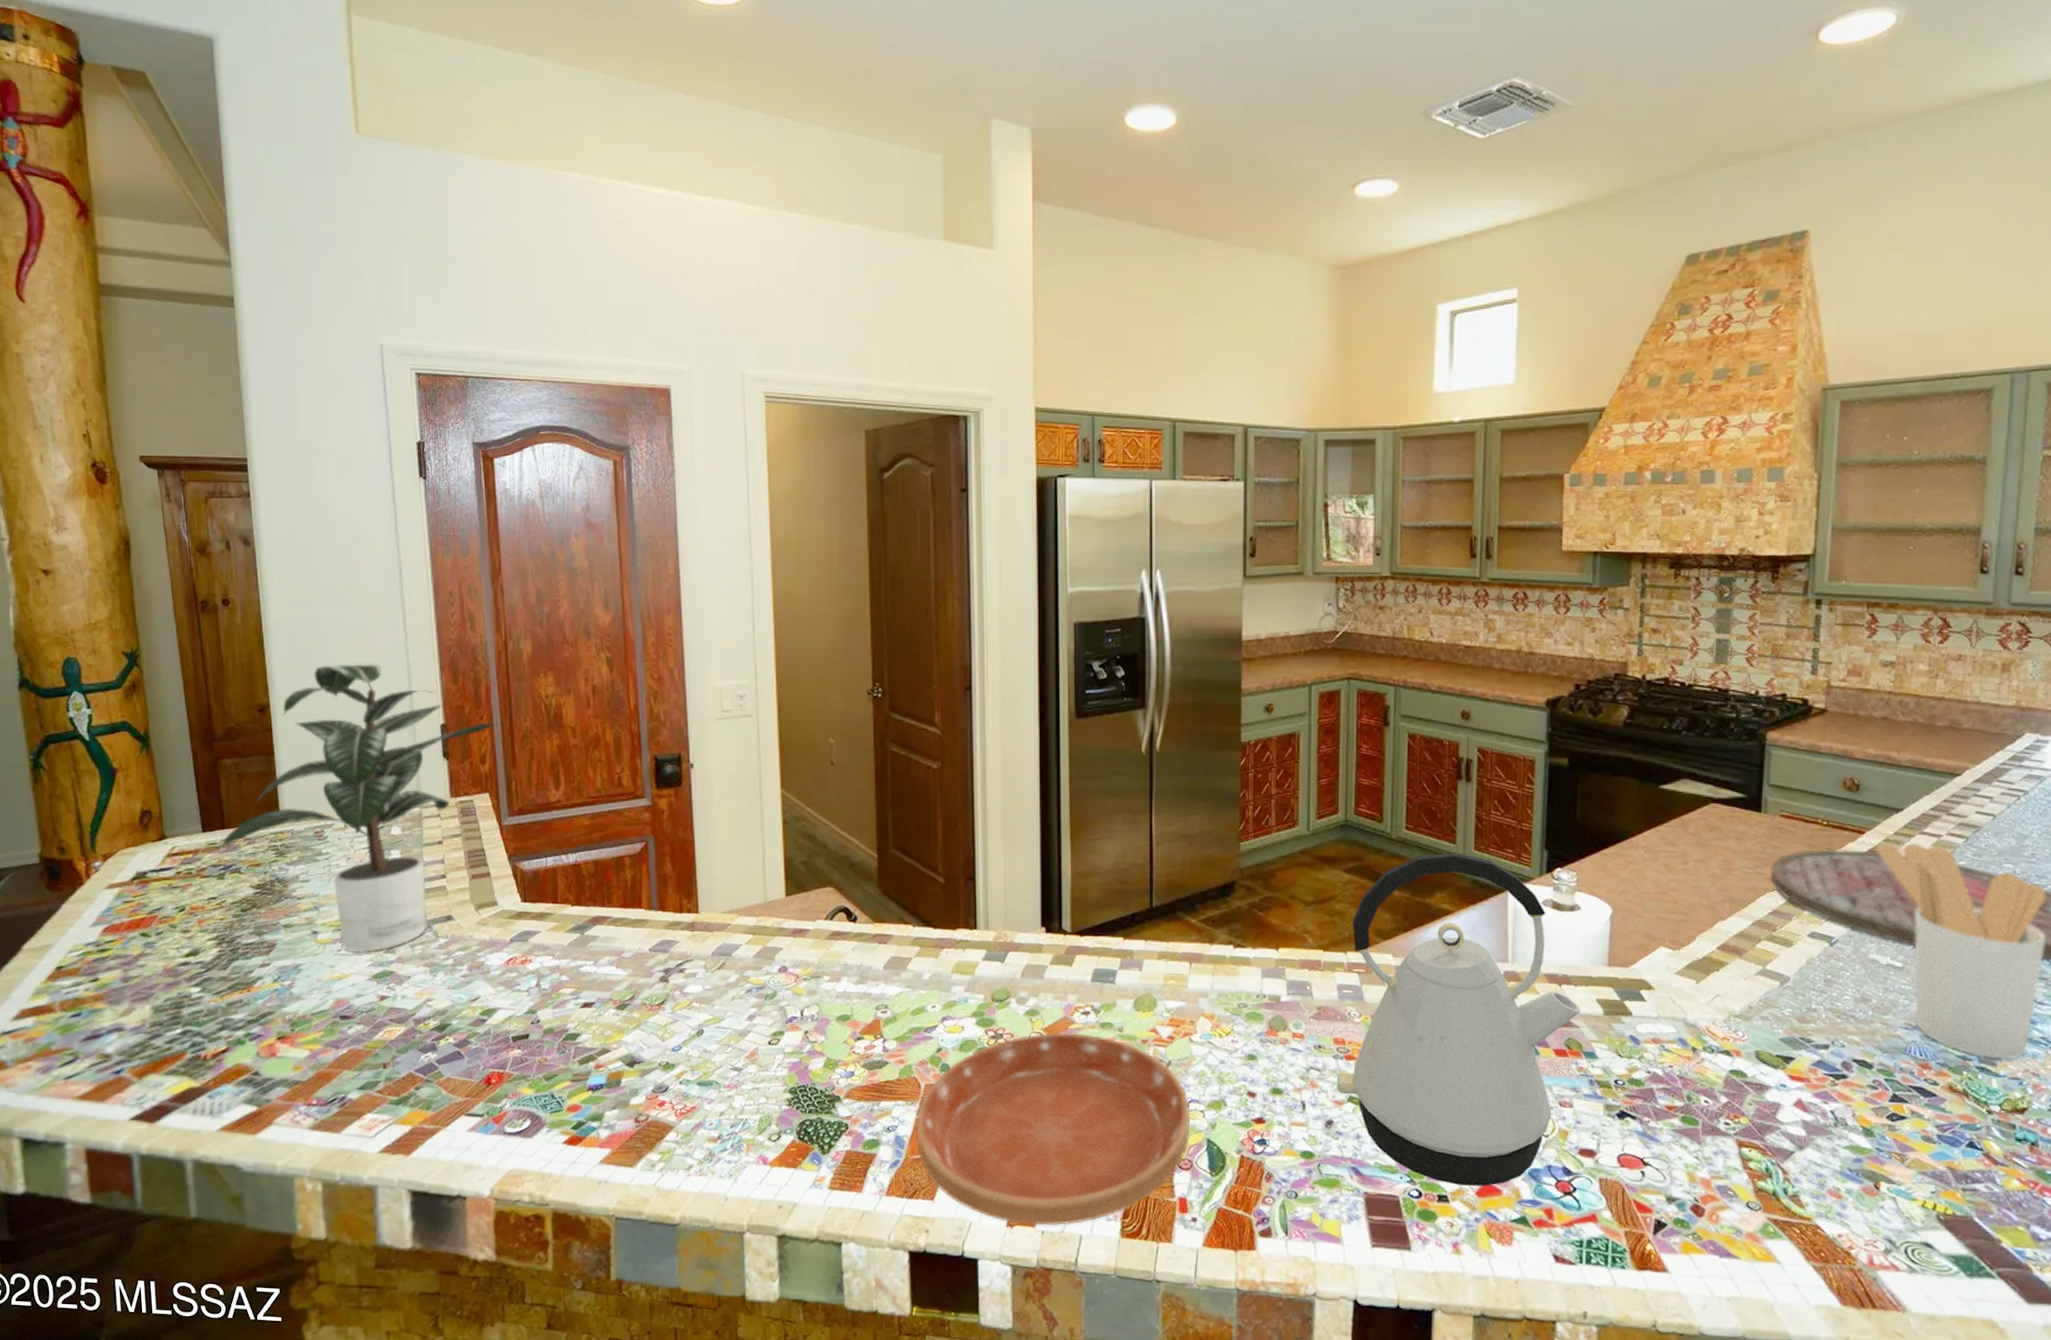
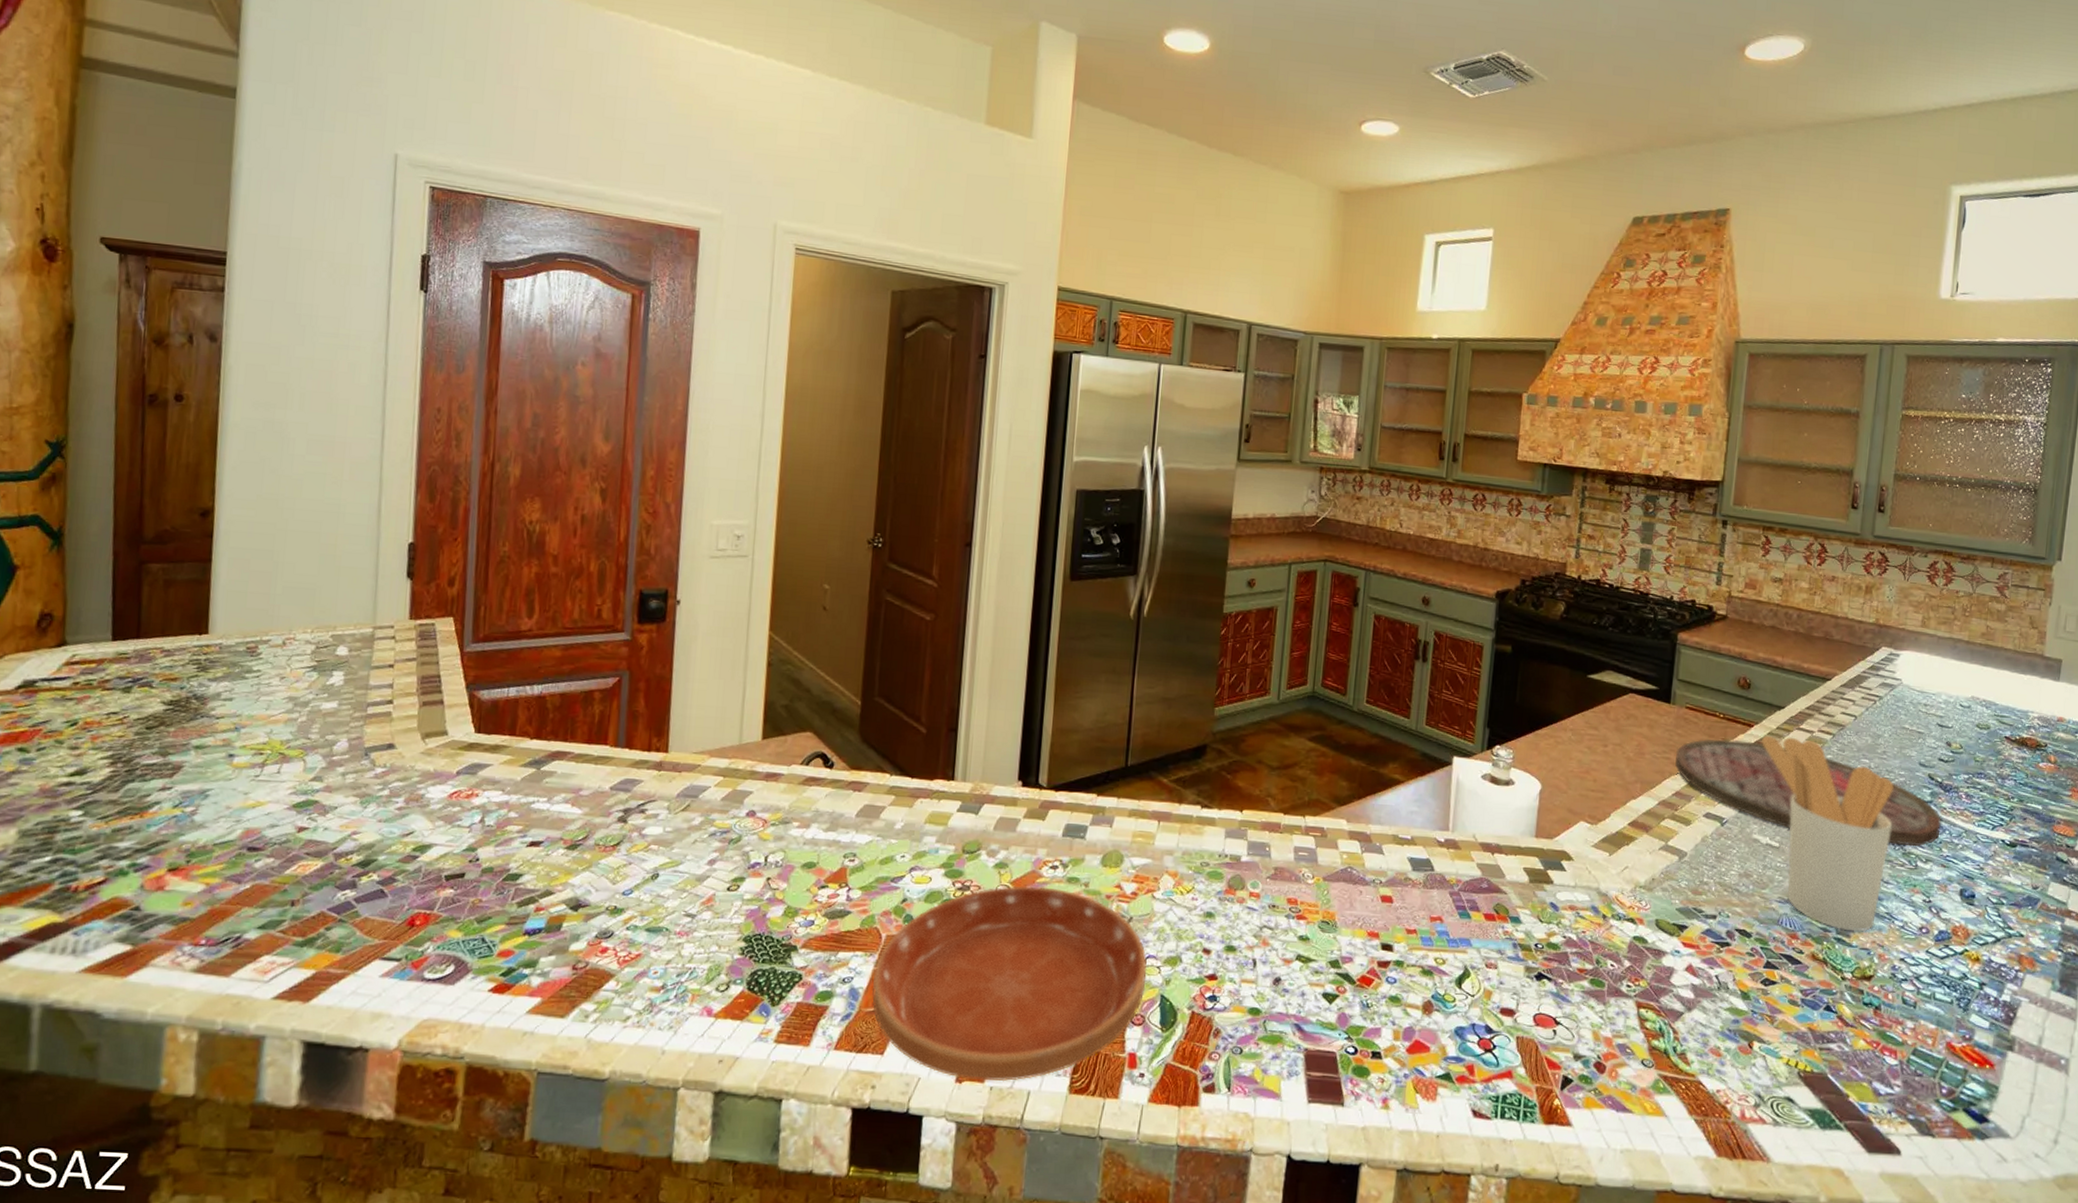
potted plant: present [219,663,499,953] -> none [130,472,474,779]
kettle: present [1336,852,1581,1186] -> none [1286,726,1510,1044]

